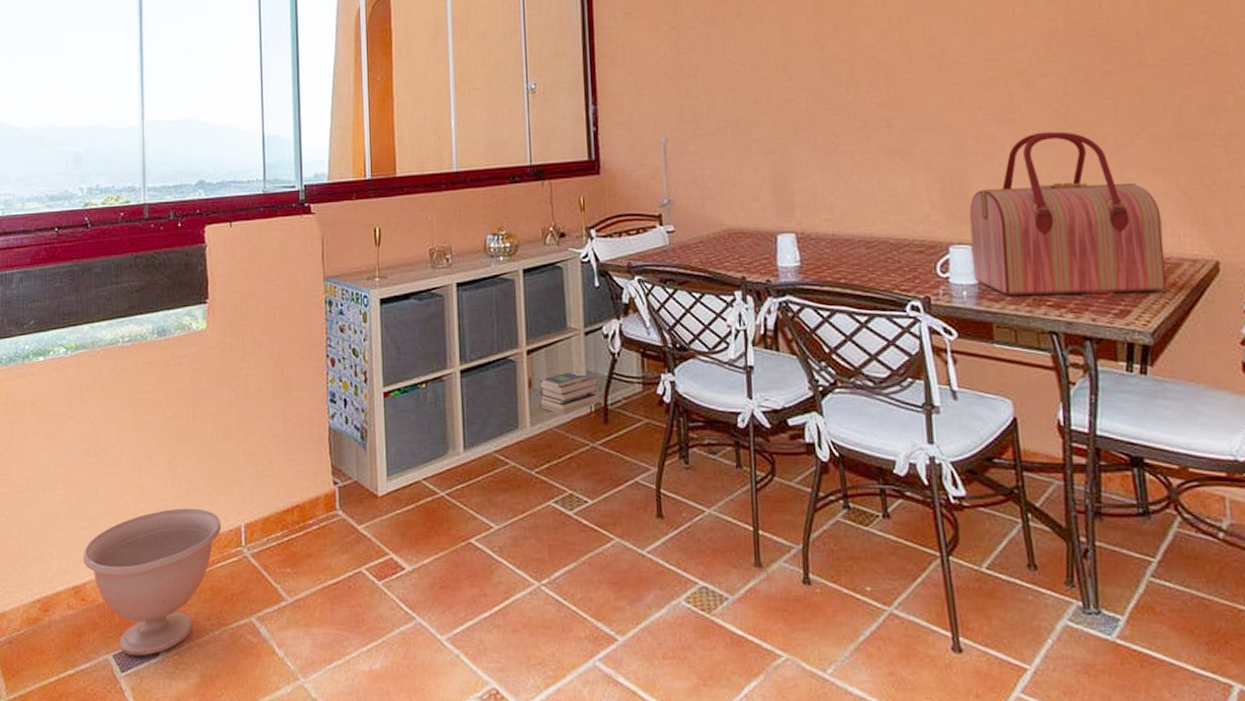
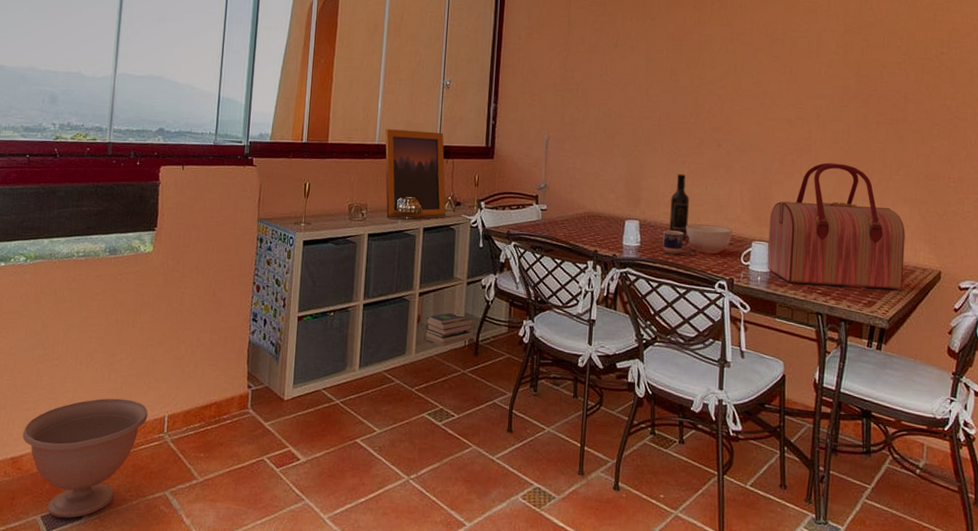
picture frame: none [464,148,549,261] -> present [385,129,446,219]
cup: none [828,242,865,273] -> present [662,230,689,255]
wine bottle: none [833,168,861,253] -> present [669,174,690,241]
bowl: none [857,230,921,267] -> present [685,224,733,254]

